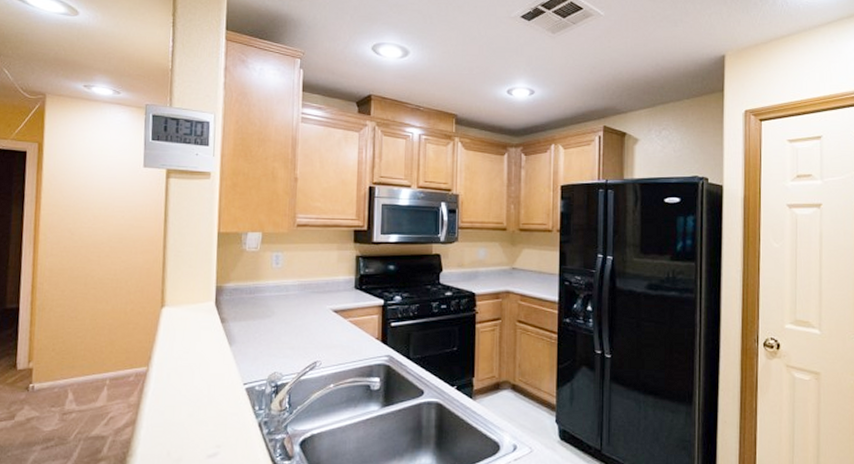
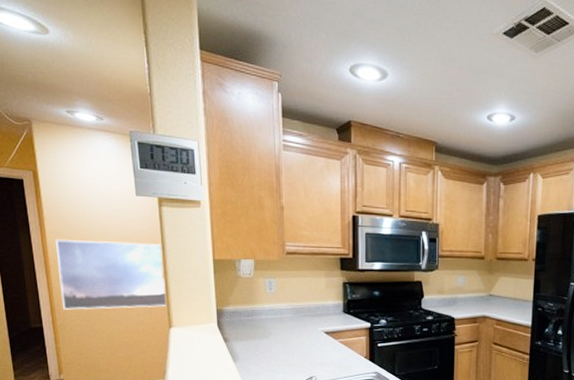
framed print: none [45,212,164,288] -> present [56,239,167,310]

